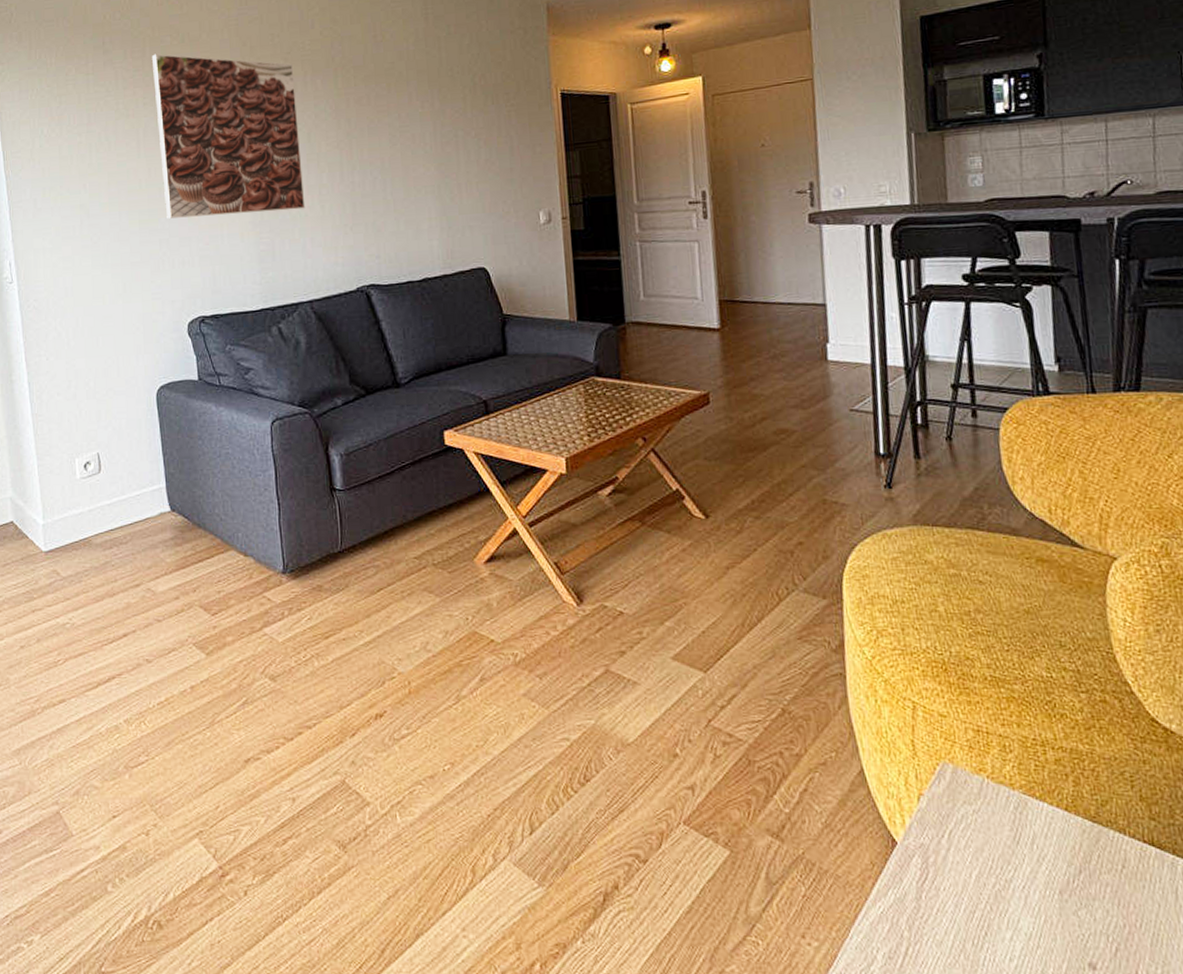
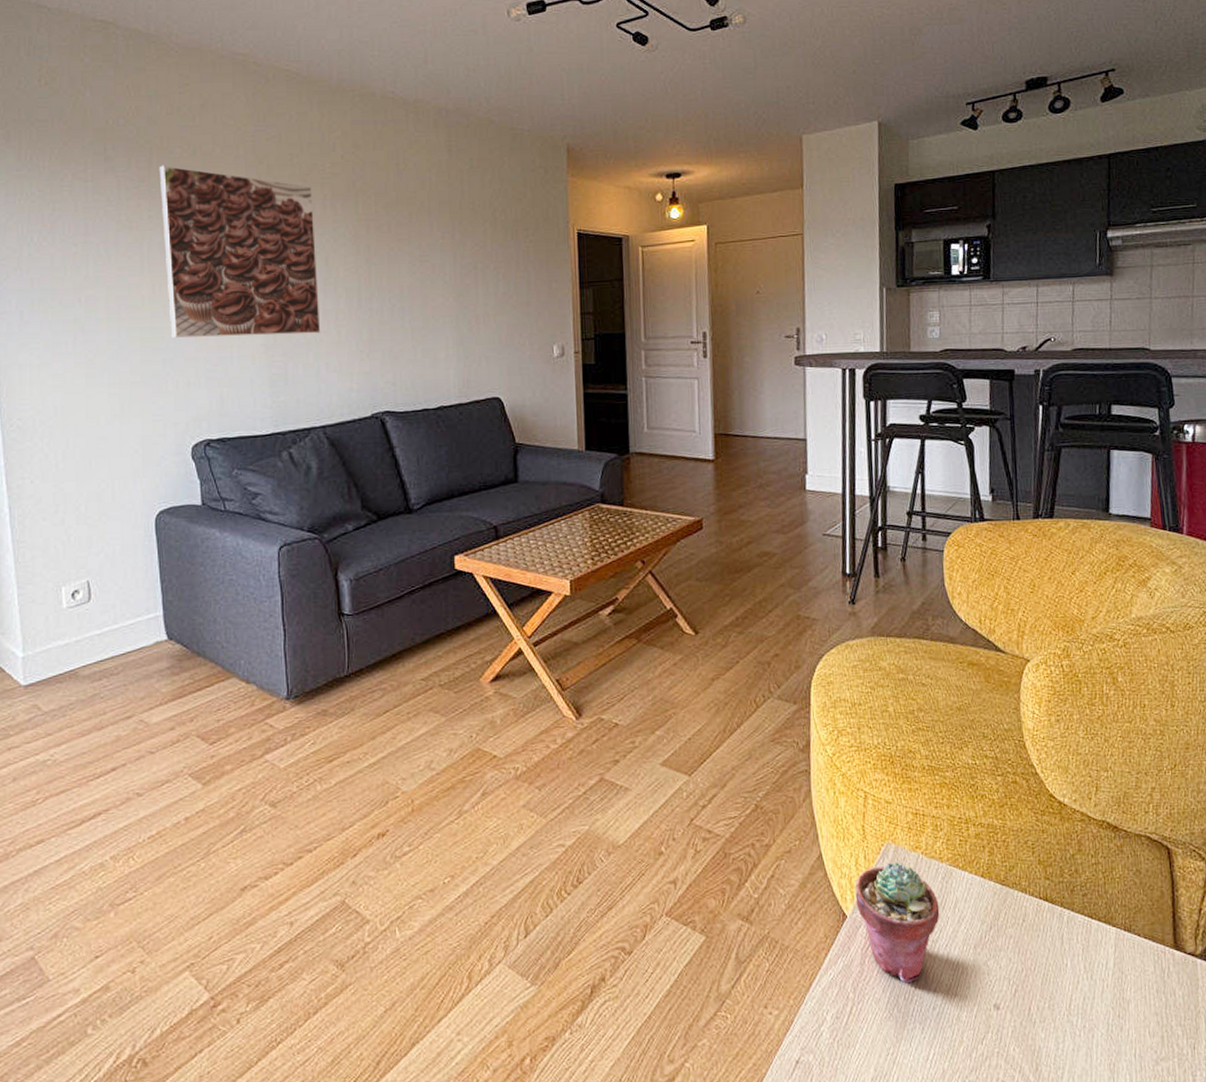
potted succulent: none [905,785,1014,926] -> present [855,862,940,983]

